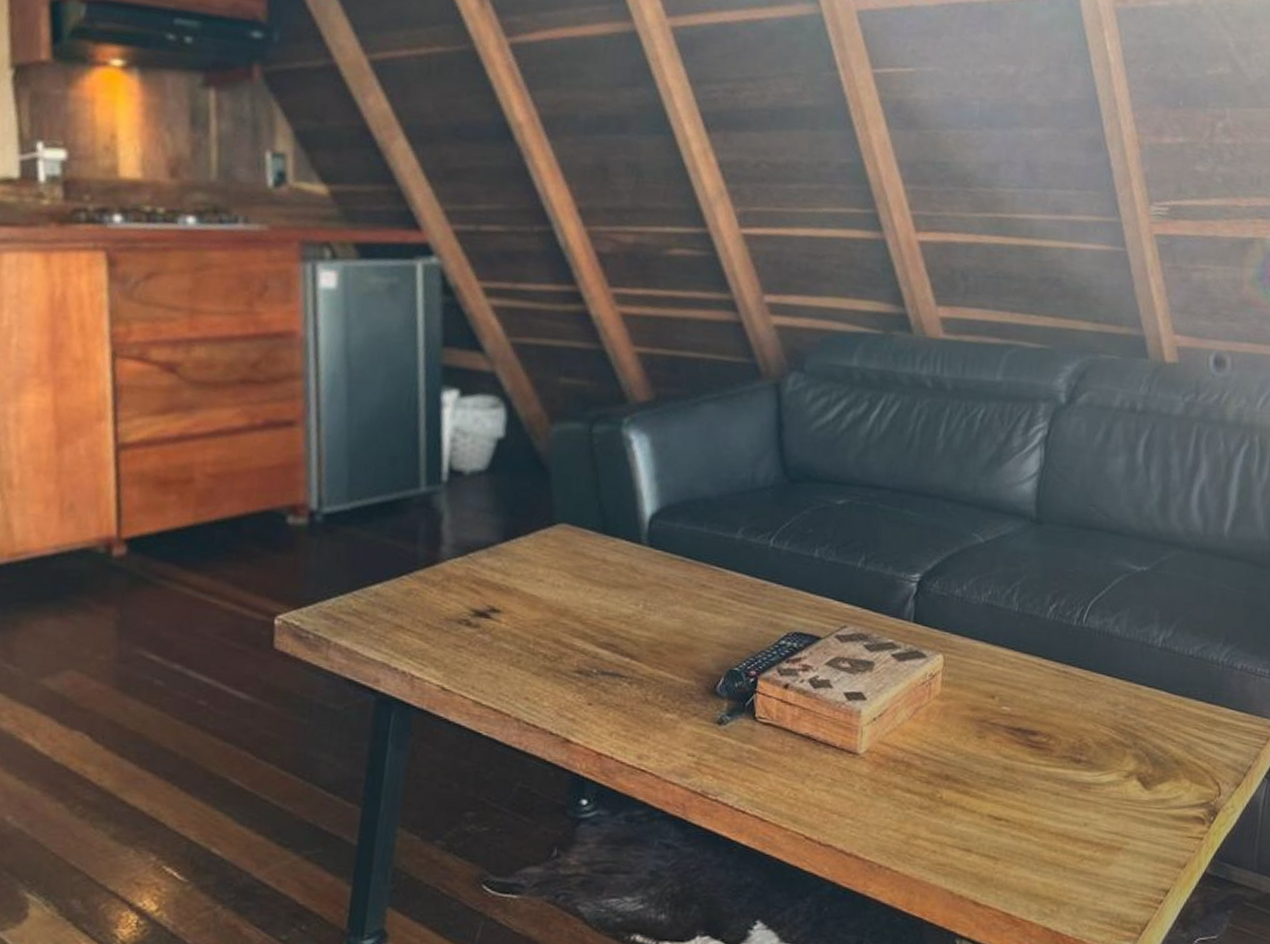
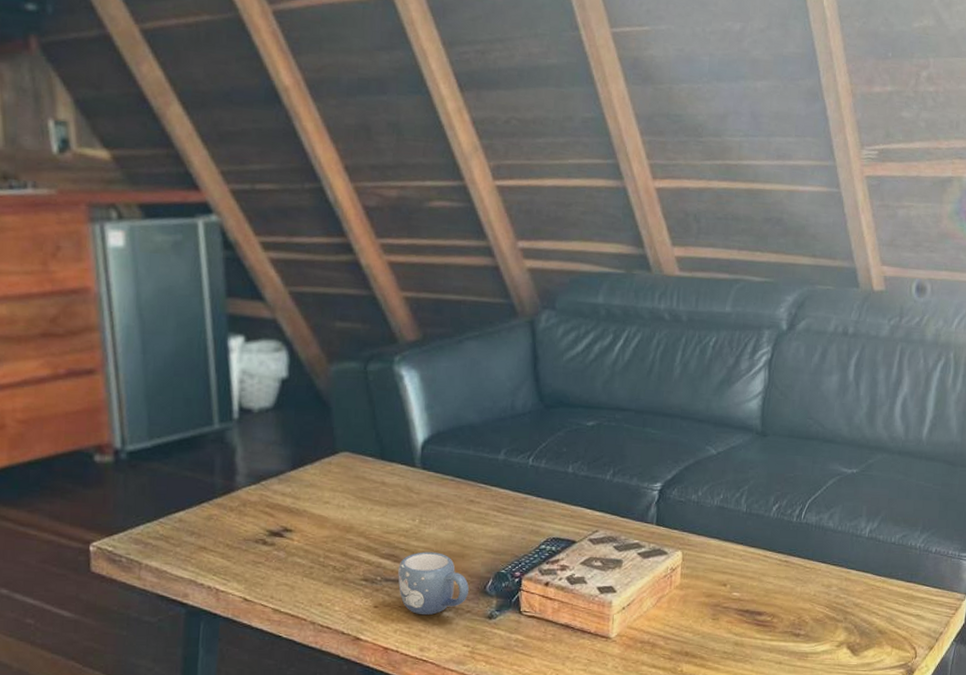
mug: none [616,642,697,717] -> present [398,552,469,616]

